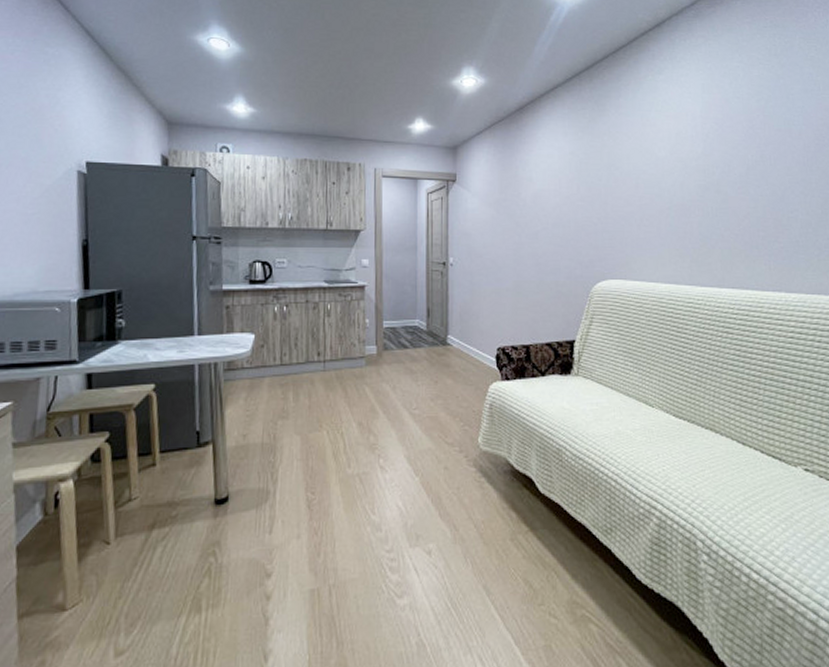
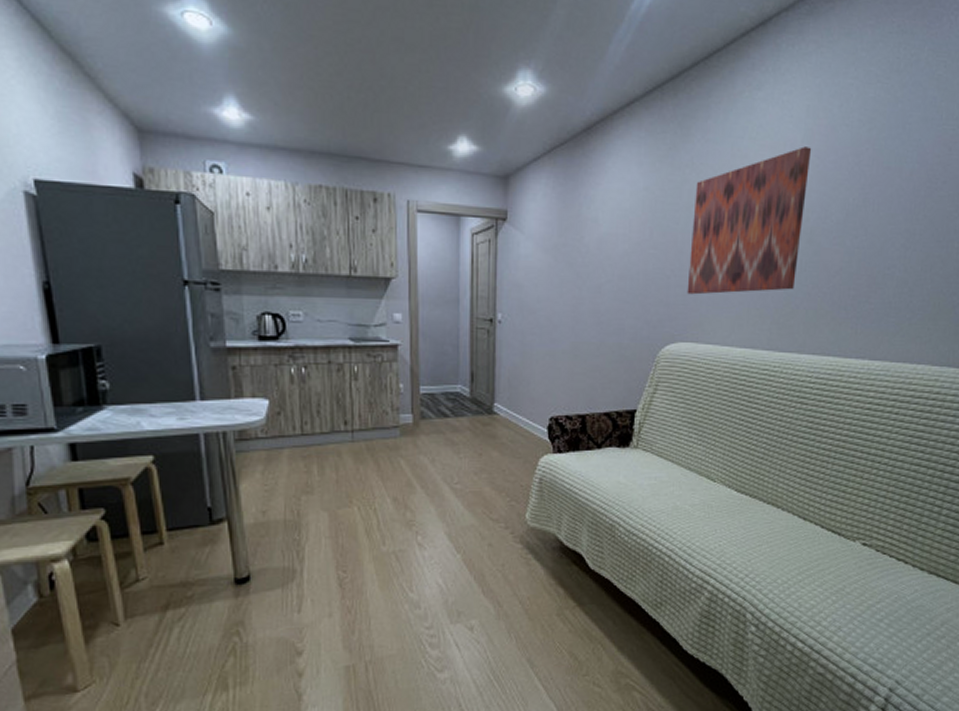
wall art: none [612,116,710,239] -> present [687,146,812,295]

